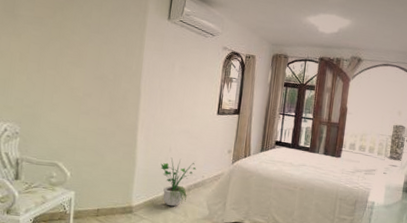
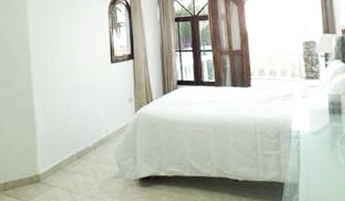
potted plant: present [160,157,196,207] -> none [61,116,99,169]

